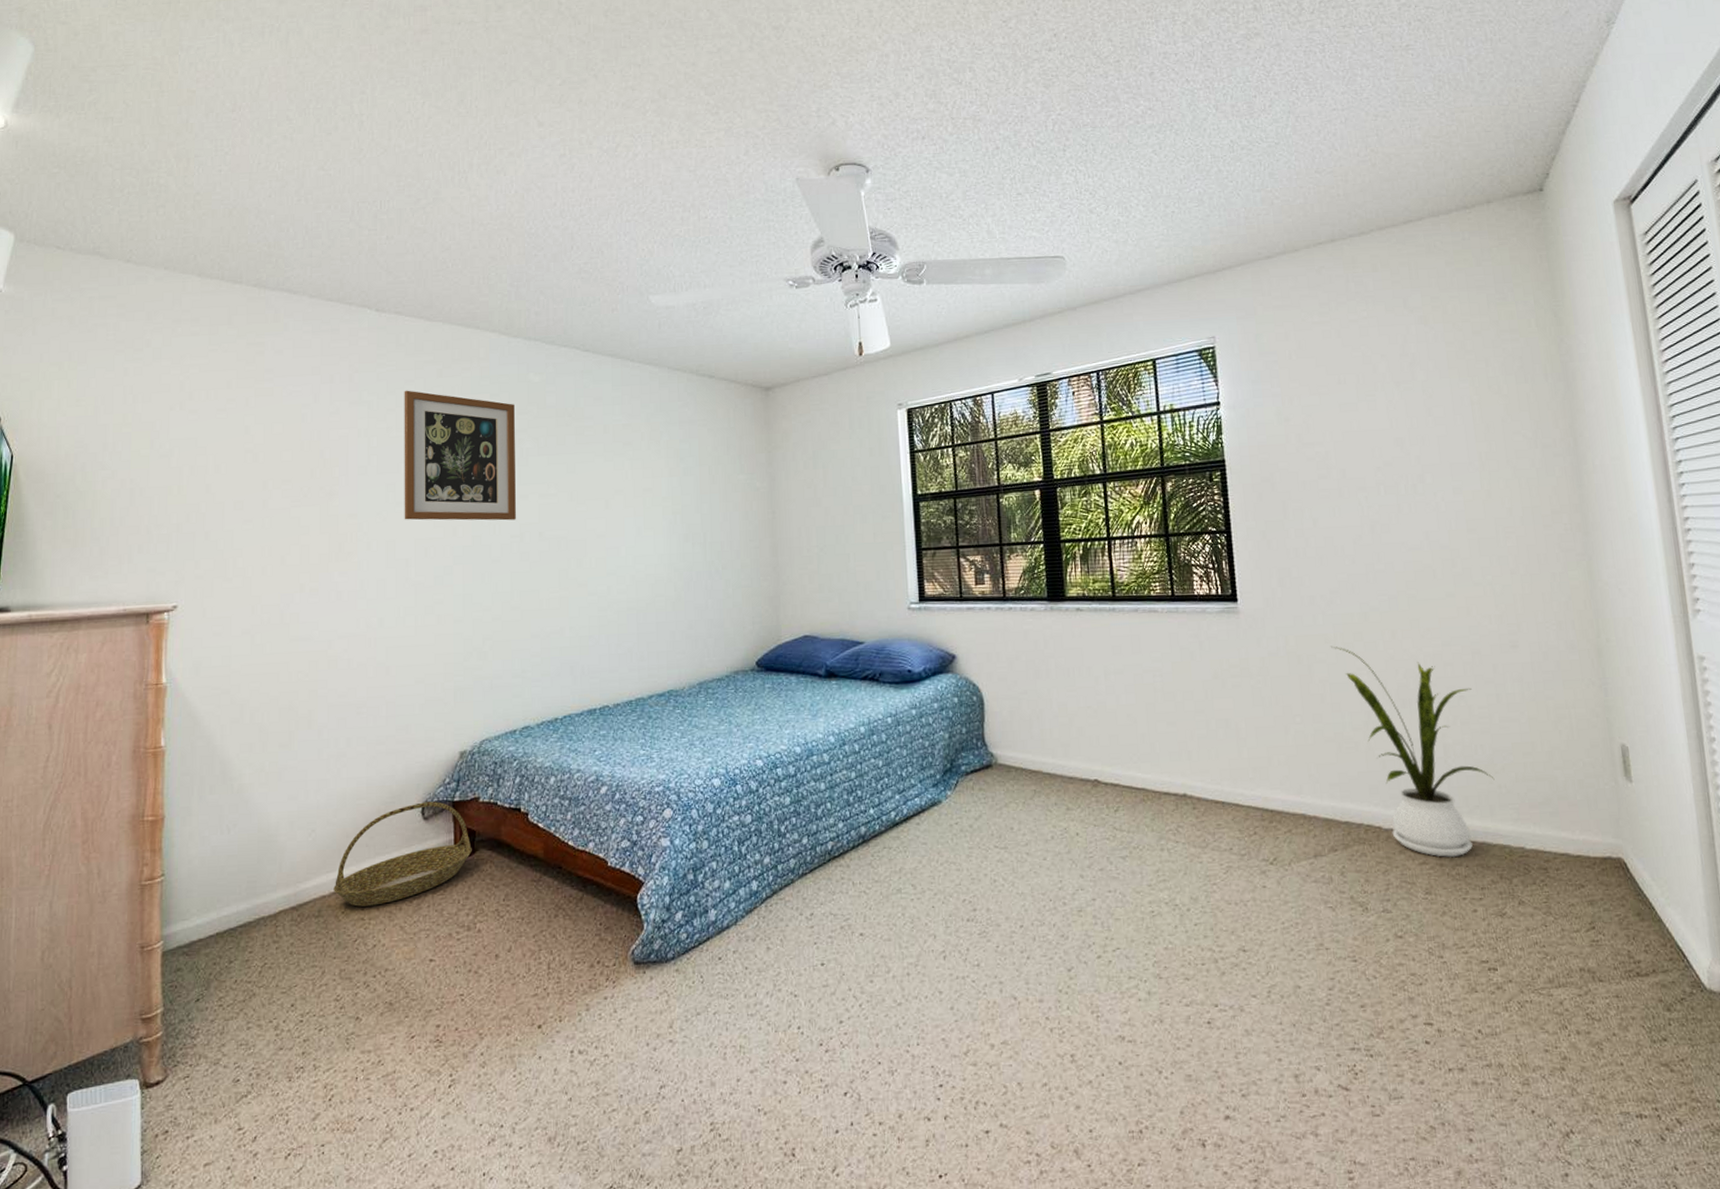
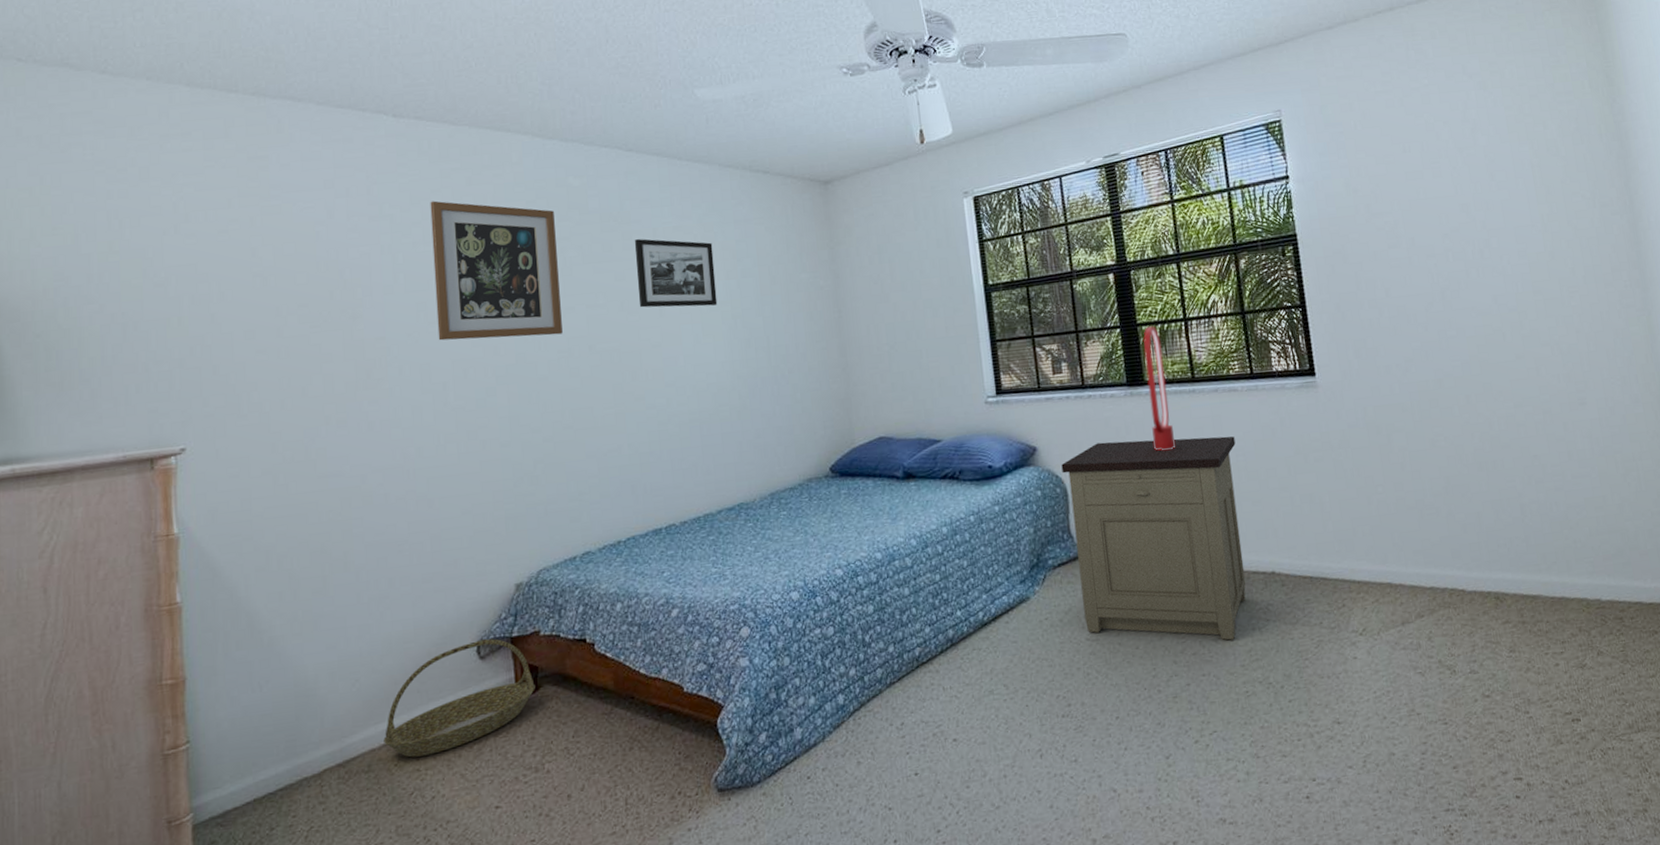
picture frame: none [586,434,660,501] -> present [634,239,718,308]
nightstand: none [979,654,1157,859] -> present [1061,436,1246,640]
table lamp: none [1065,543,1092,666] -> present [1142,326,1175,451]
house plant: present [1331,646,1495,858] -> none [1408,414,1570,615]

